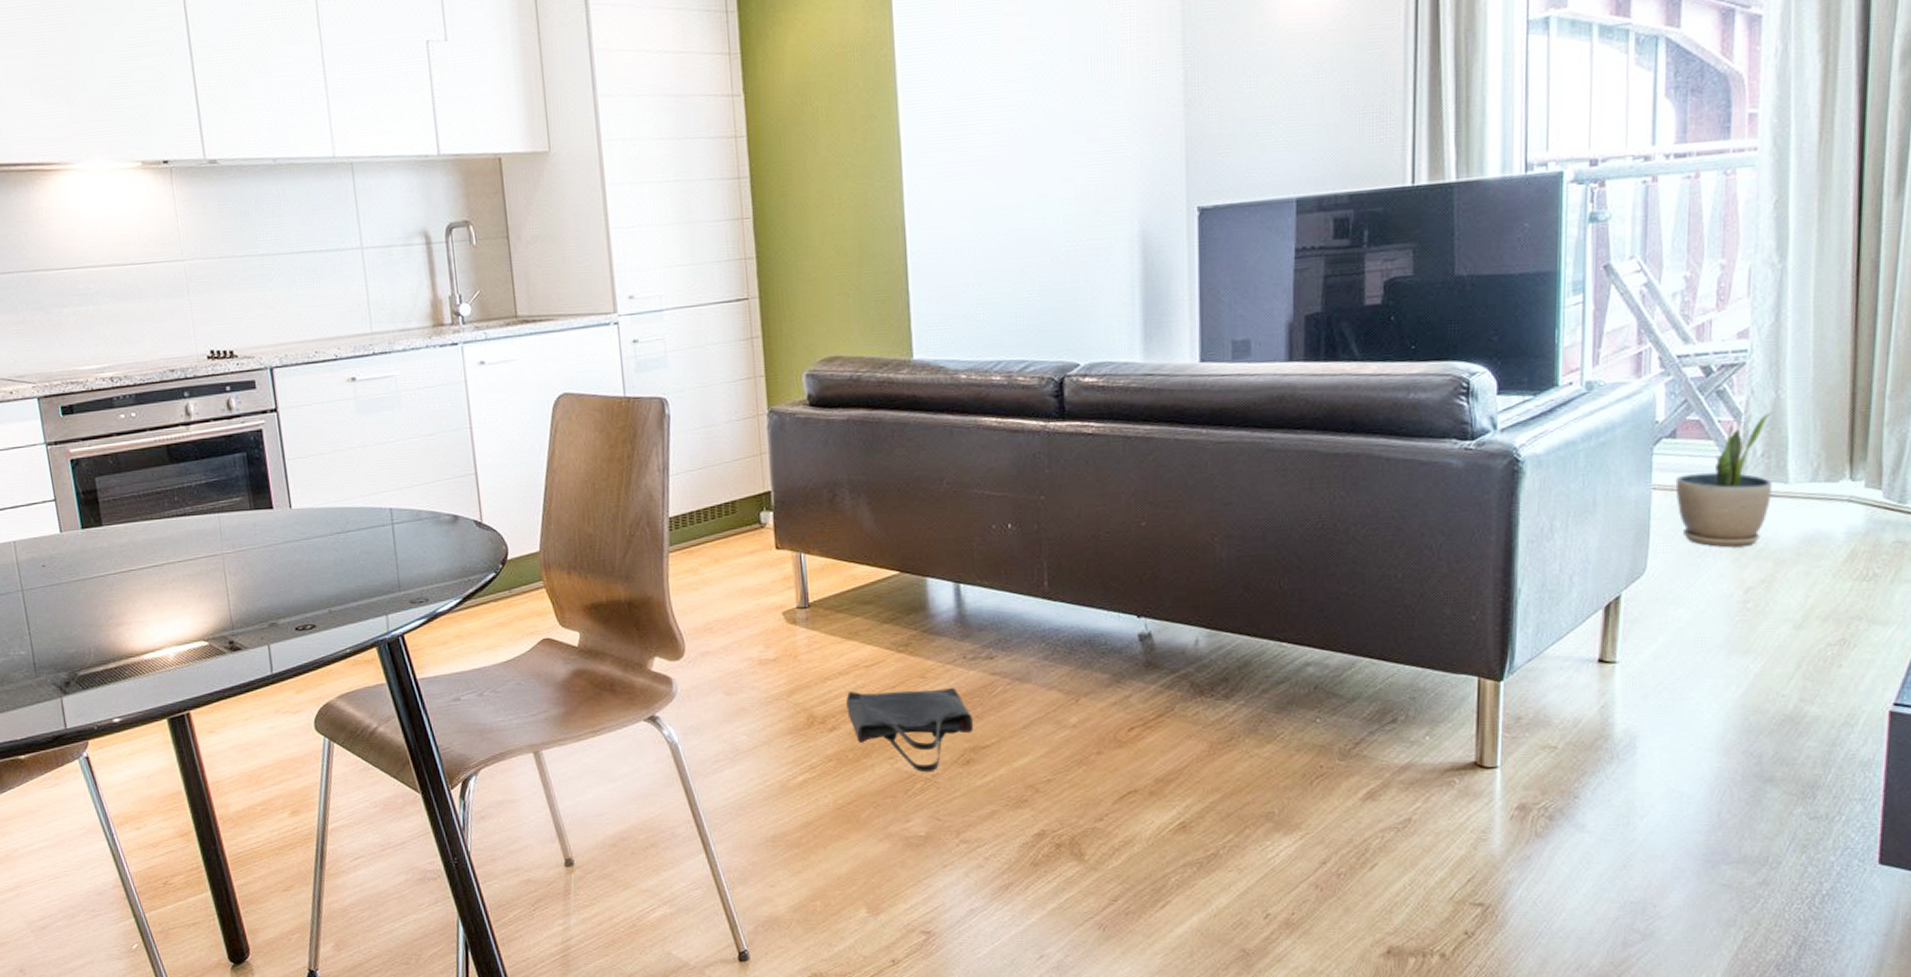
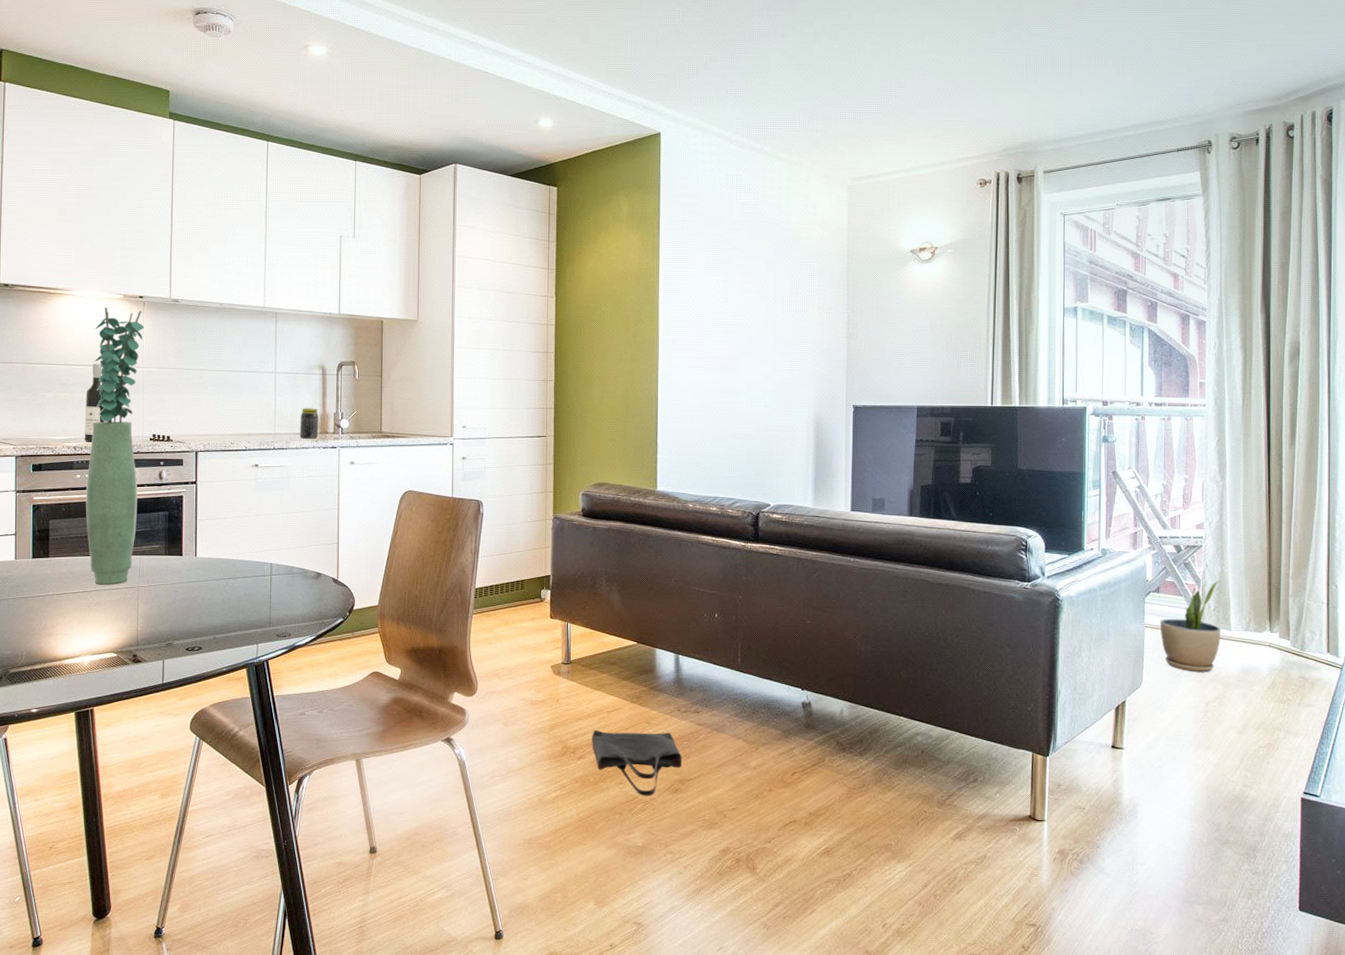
vase: none [111,181,210,556] -> present [85,306,144,585]
bottle: none [114,261,146,370] -> present [84,364,106,442]
jar: none [403,292,432,337] -> present [299,408,319,439]

